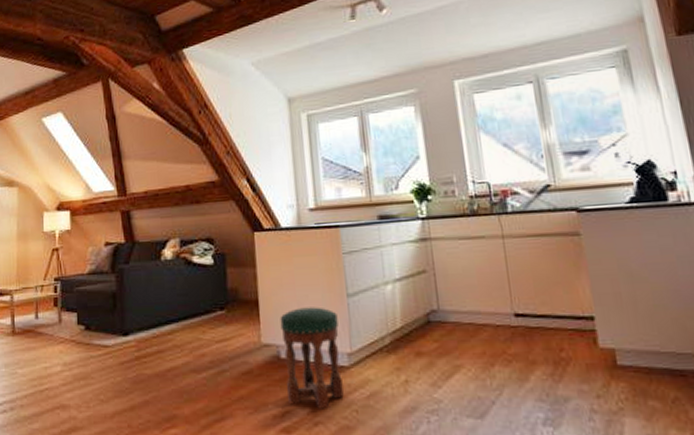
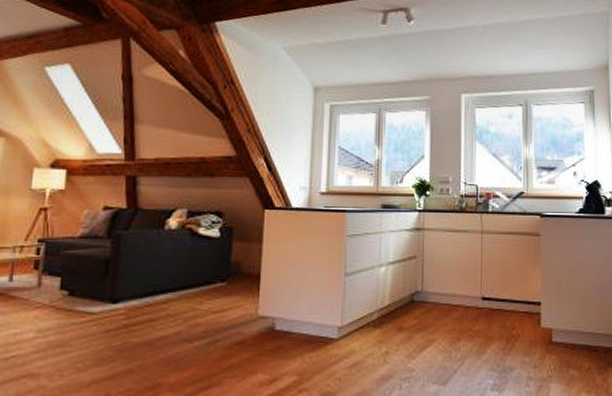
stool: present [280,307,344,409] -> none [277,283,334,377]

